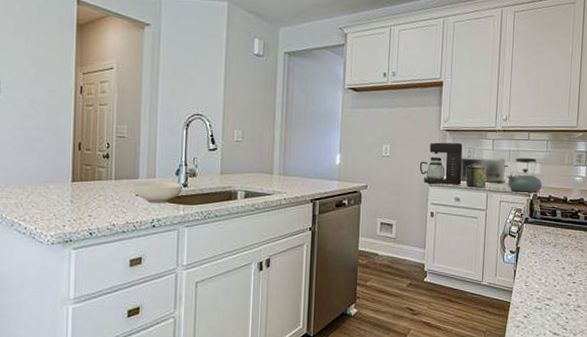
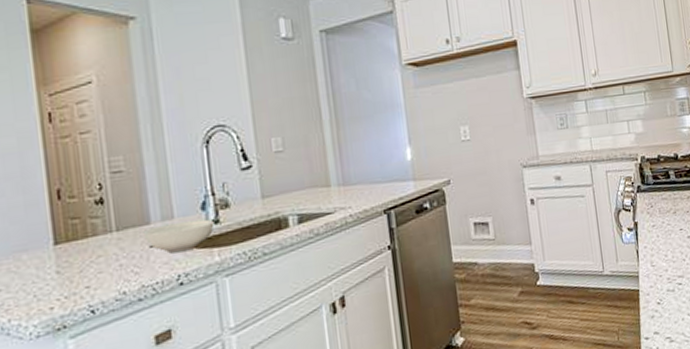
coffee maker: present [419,142,463,185] -> none [507,110,560,166]
toaster: present [460,157,509,184] -> none [553,120,609,156]
canister: present [466,164,486,188] -> none [562,132,586,162]
kettle: present [506,158,543,193] -> none [607,115,649,158]

